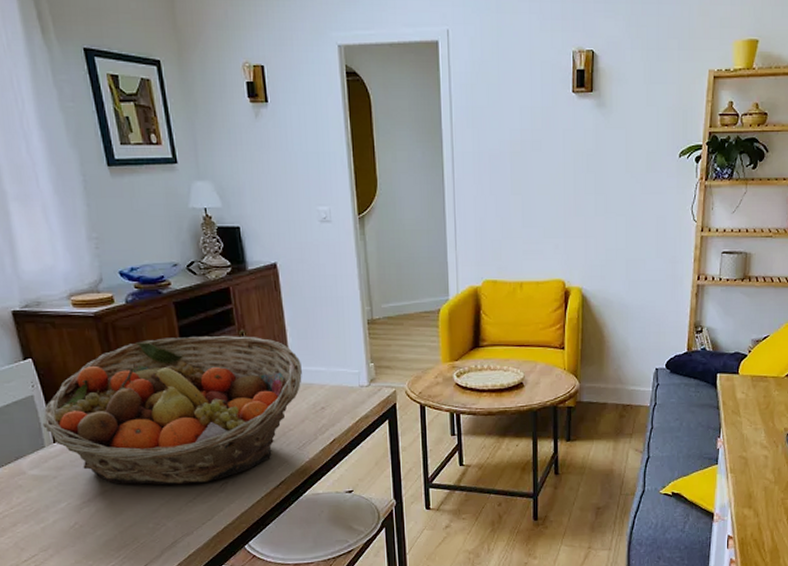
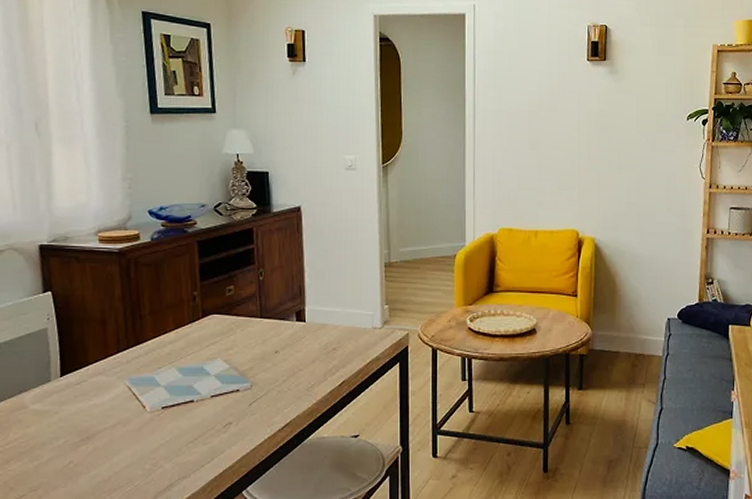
fruit basket: present [43,335,302,485] -> none [52,274,317,424]

